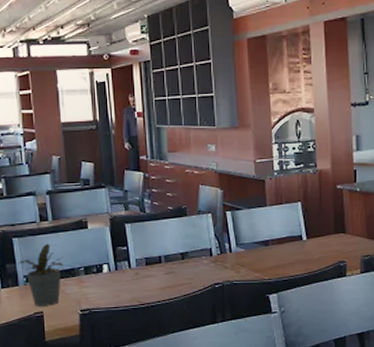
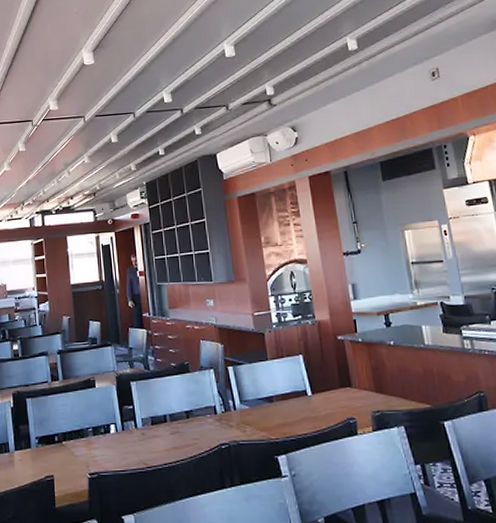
potted plant: present [18,243,64,306] -> none [31,403,74,469]

